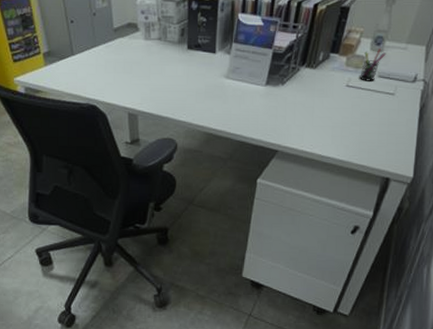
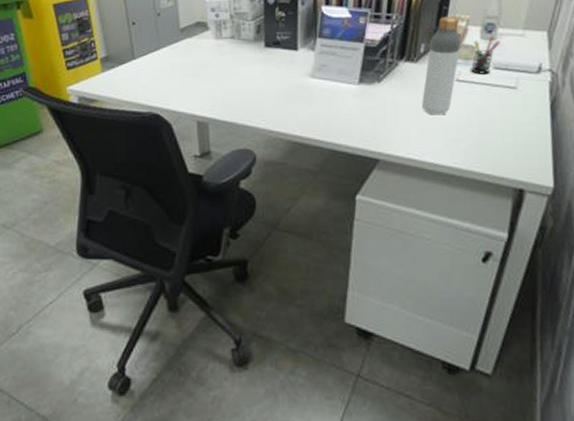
bottle: none [316,29,354,115] -> present [421,17,461,115]

